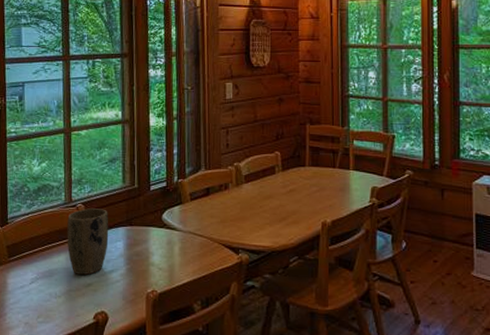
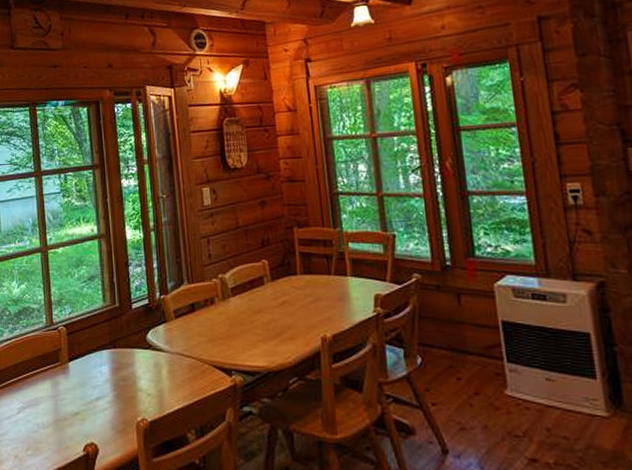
plant pot: present [67,208,109,276] -> none [50,331,93,404]

